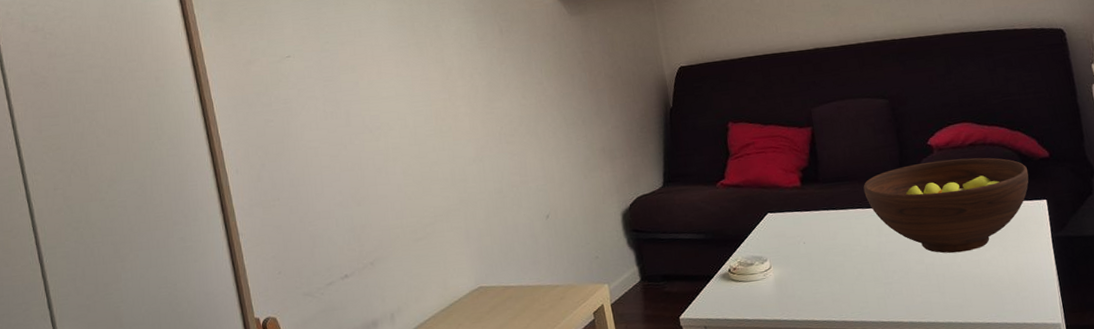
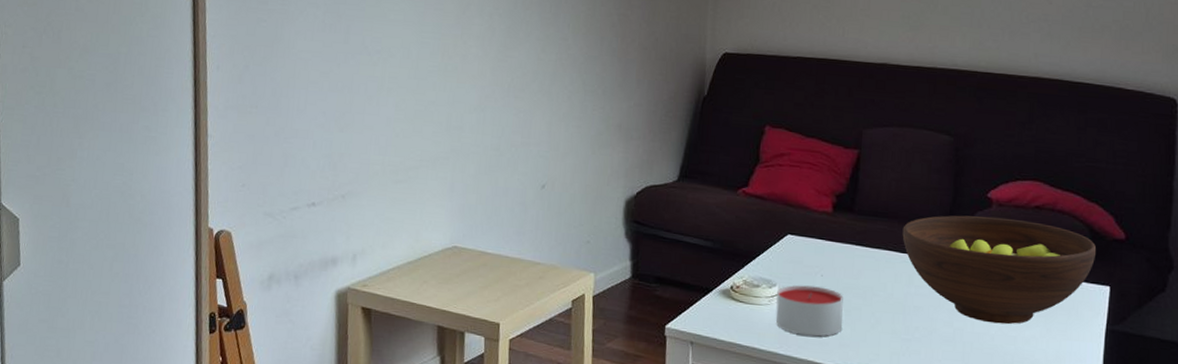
candle: none [769,253,832,300] -> present [775,285,843,337]

